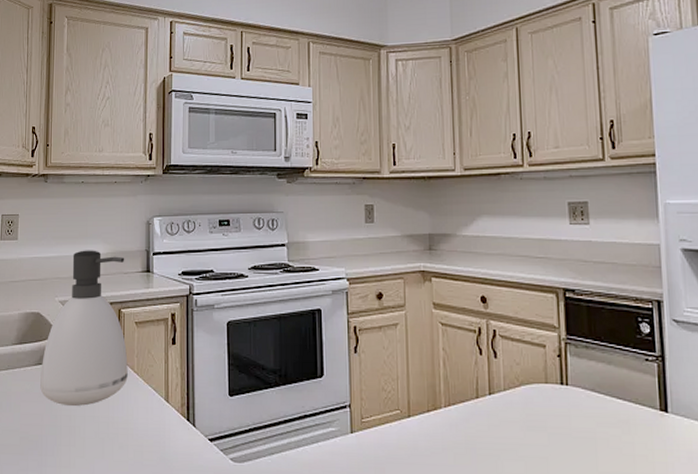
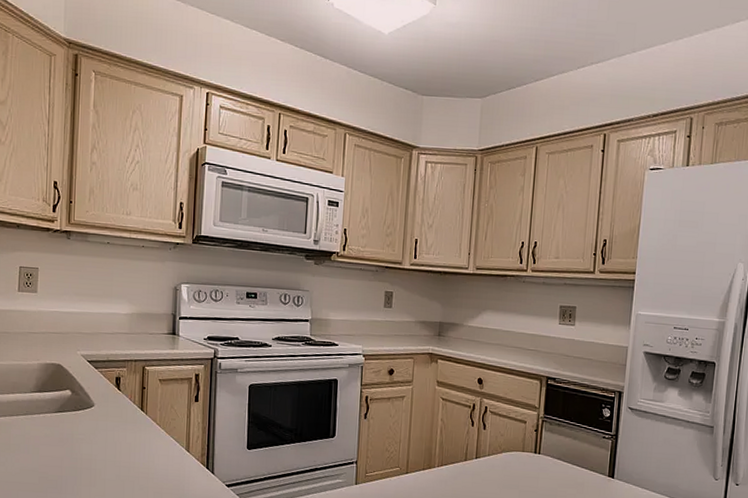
soap dispenser: present [40,250,128,406] -> none [60,308,151,451]

